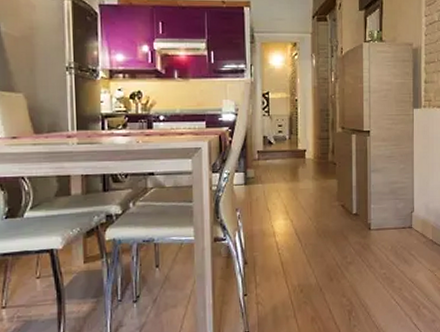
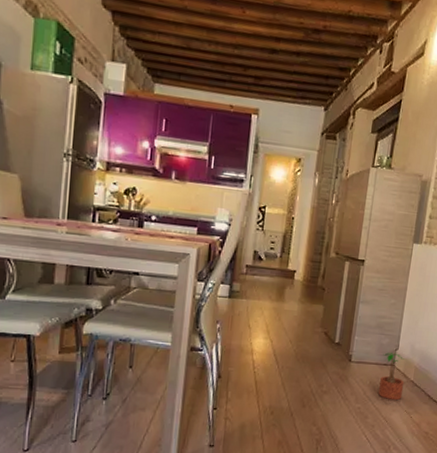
potted plant: none [401,215,424,261] -> present [378,352,404,401]

